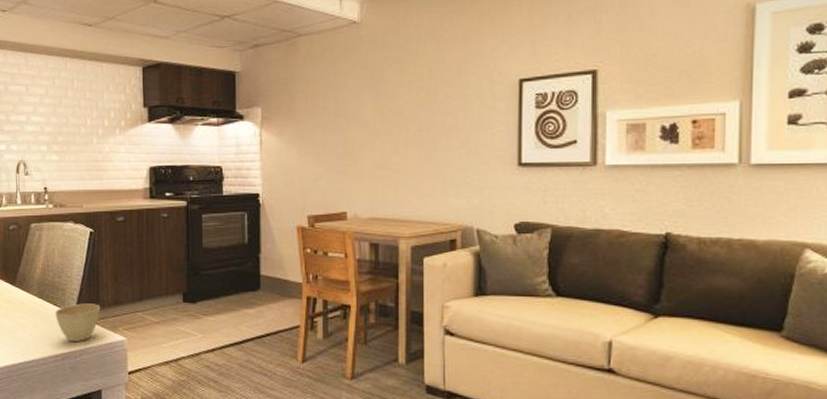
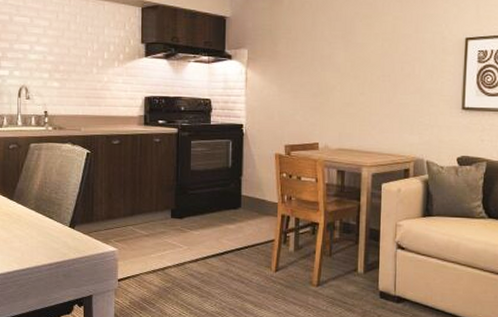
cup: present [55,303,101,343] -> none [51,217,95,252]

